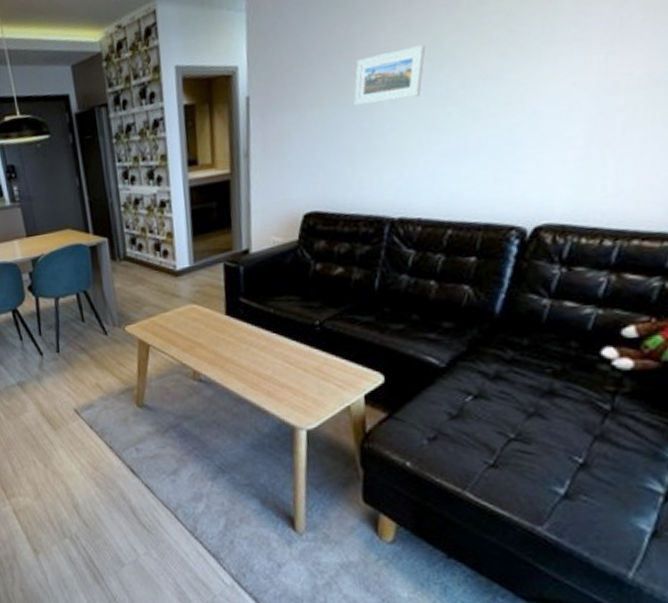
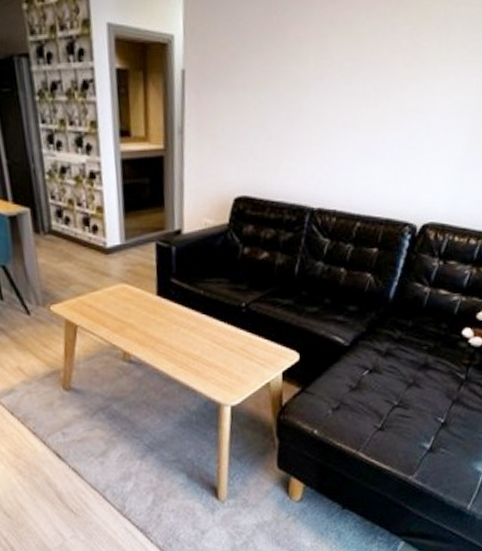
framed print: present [354,44,426,106] -> none [284,43,348,95]

